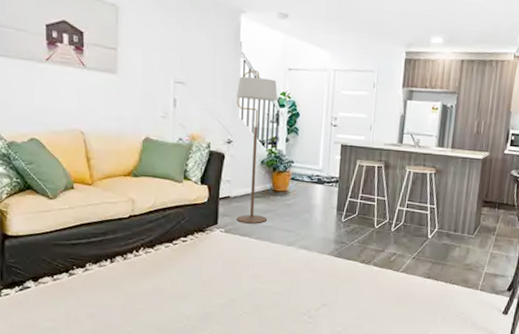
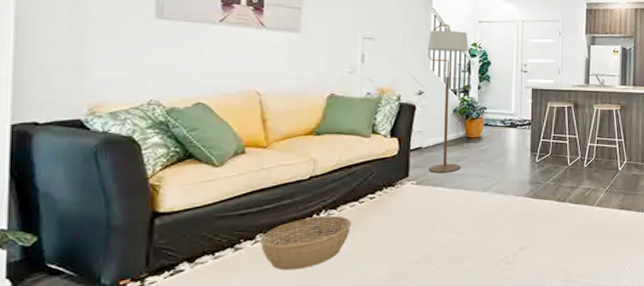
basket: none [89,253,167,299] -> present [259,216,352,271]

